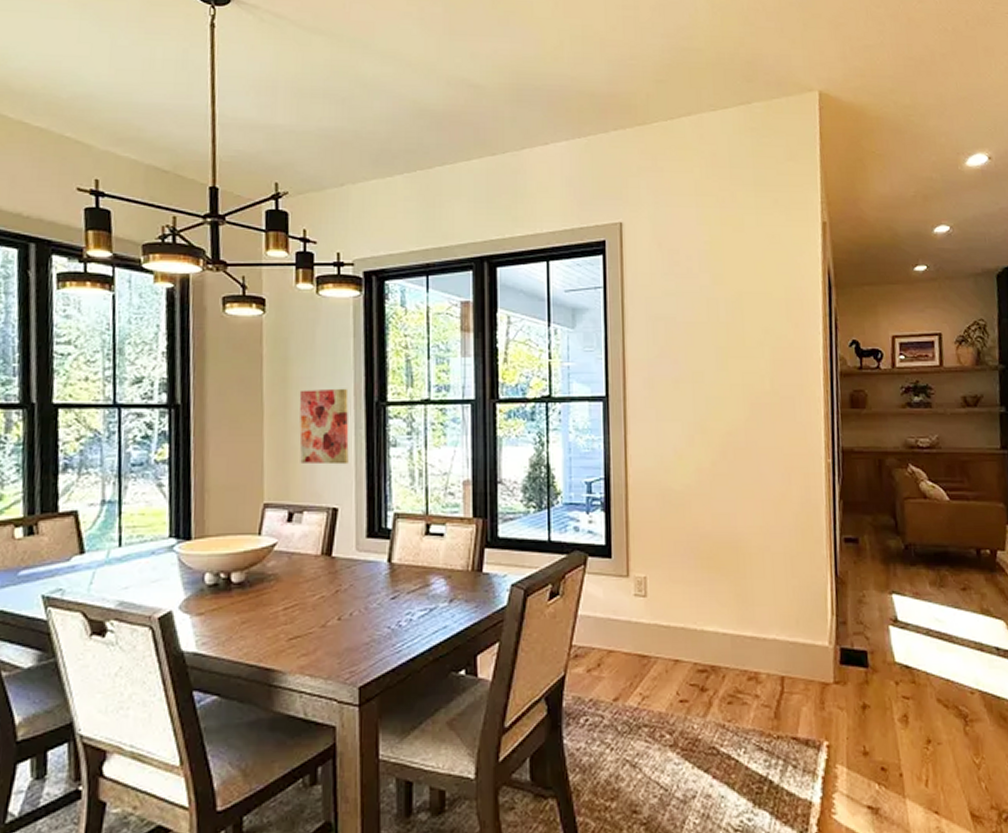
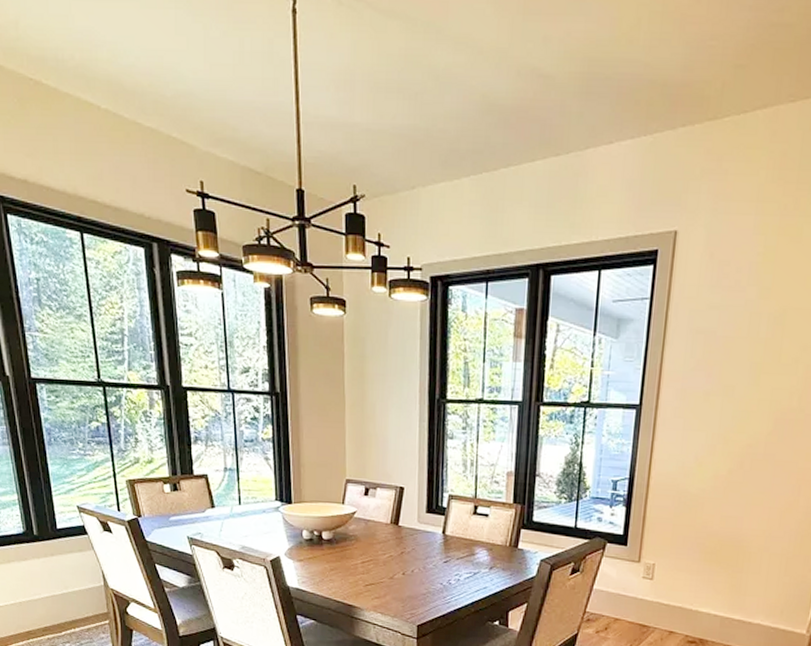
wall art: present [299,388,349,465] -> none [374,385,415,452]

